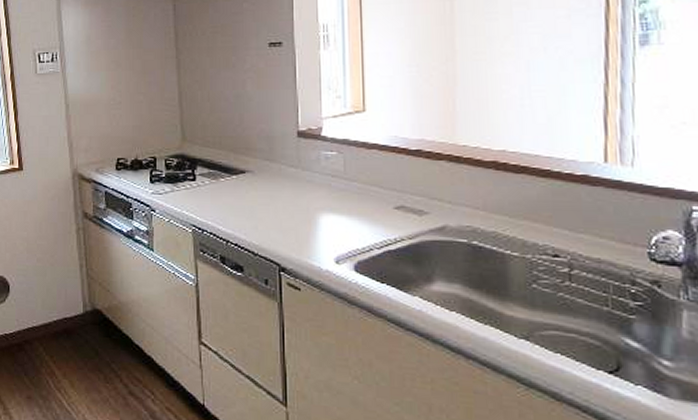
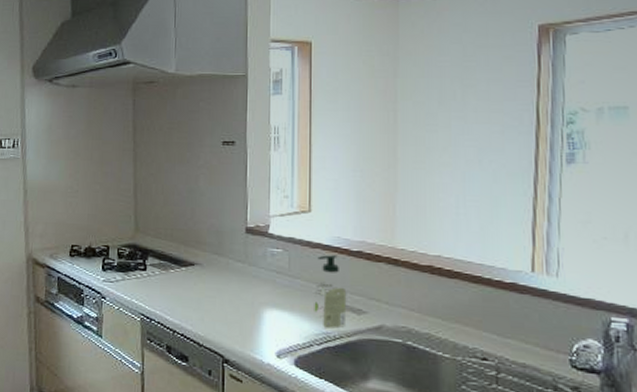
soap dispenser: none [372,155,408,231] -> present [314,255,347,329]

